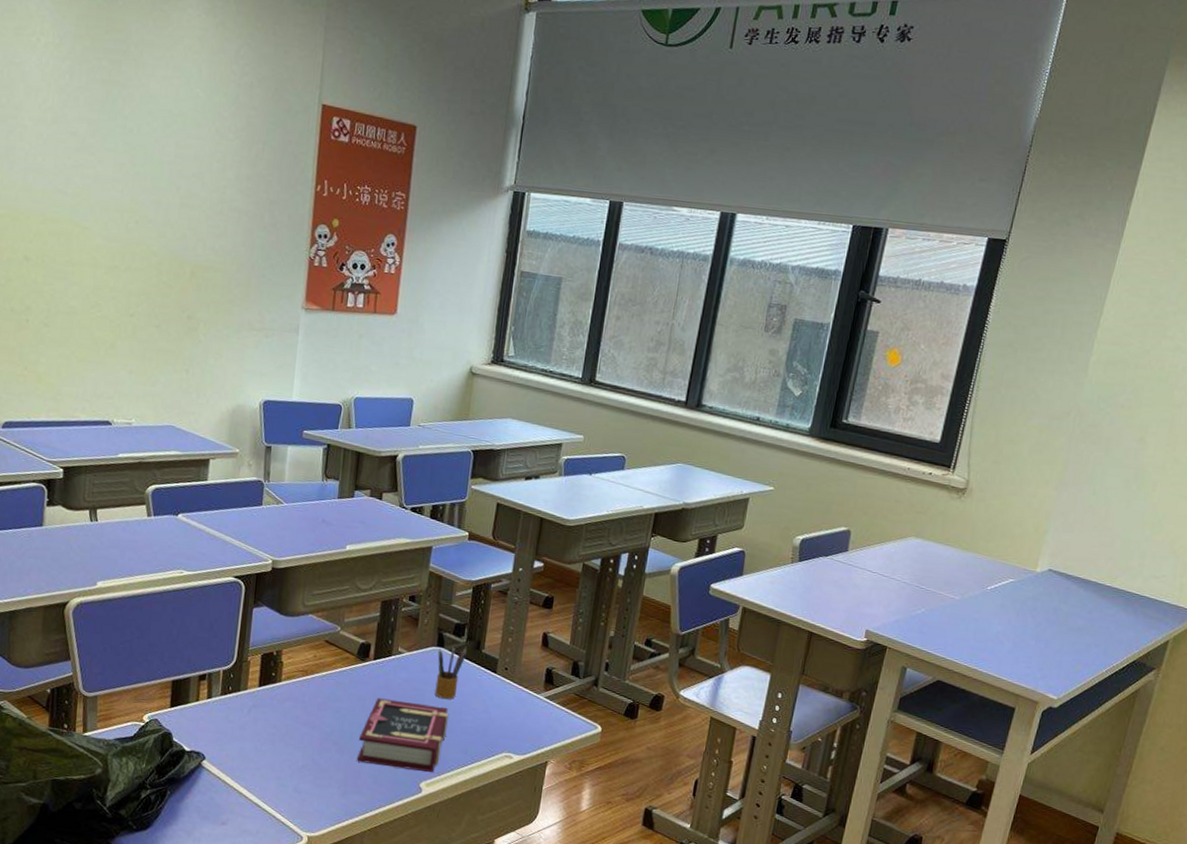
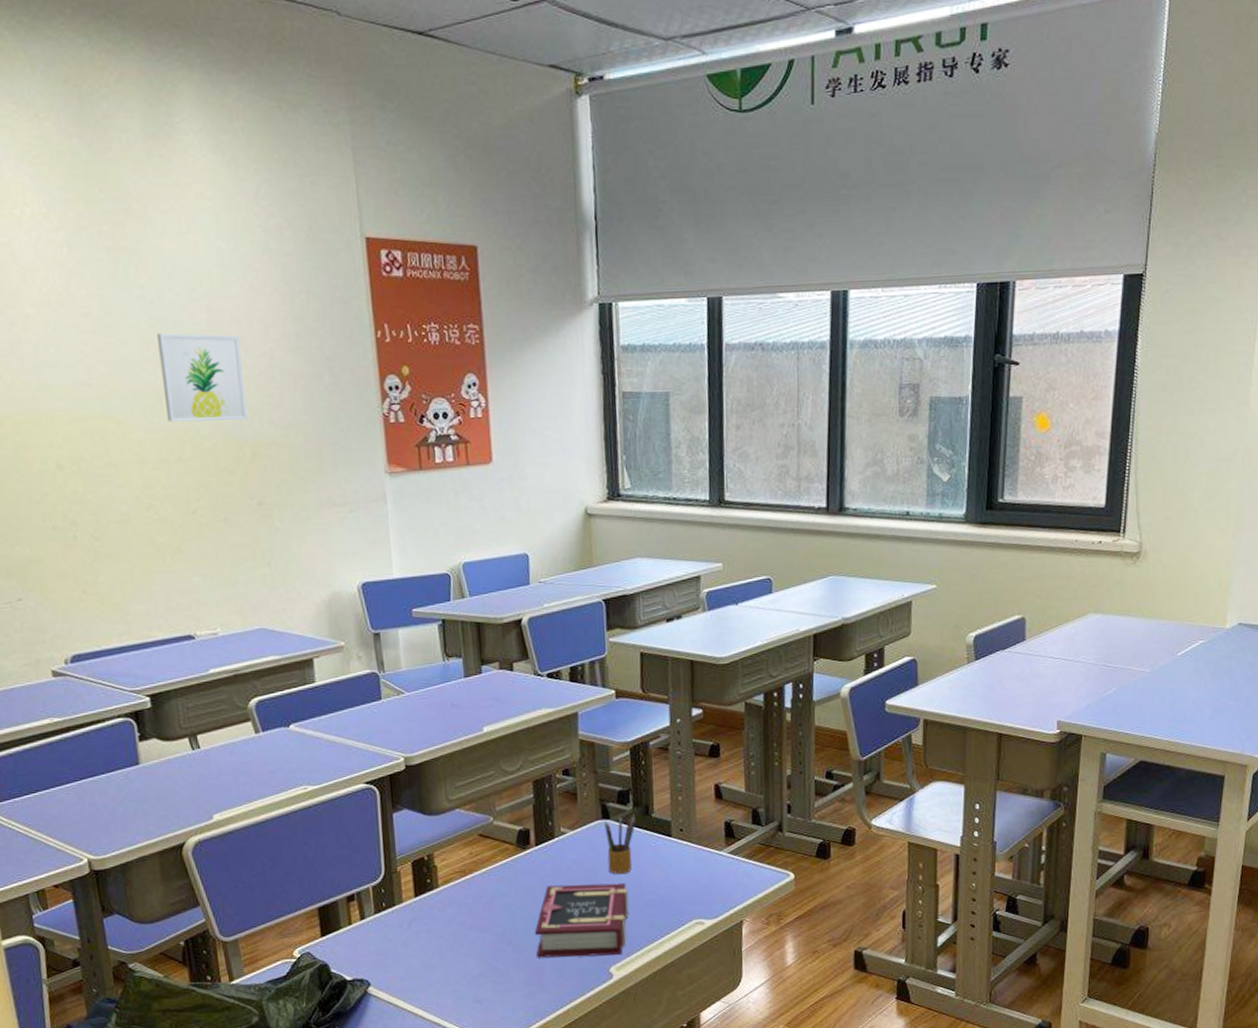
wall art: none [125,159,199,244] -> present [157,333,248,422]

